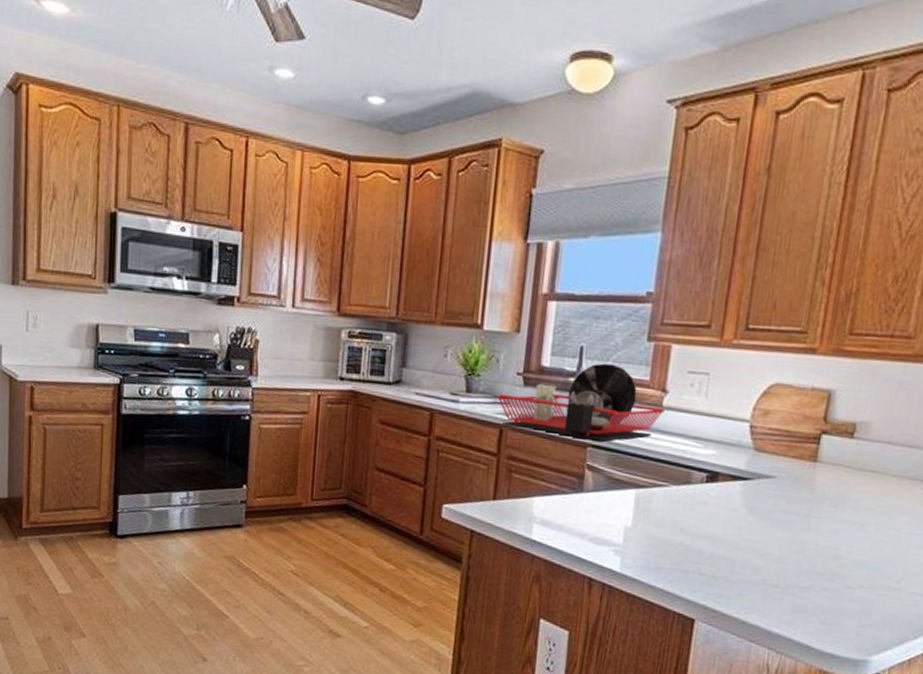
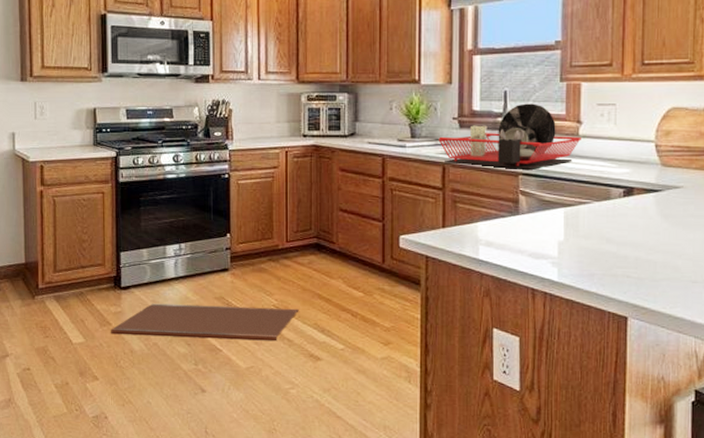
door mat: none [103,556,320,611] -> present [111,303,299,340]

